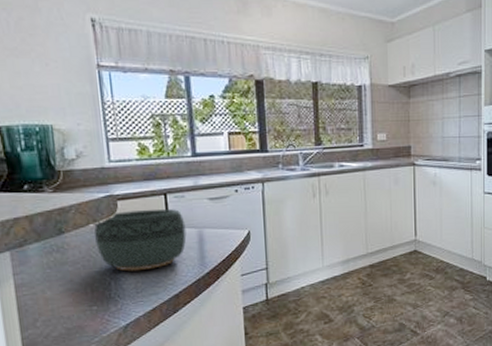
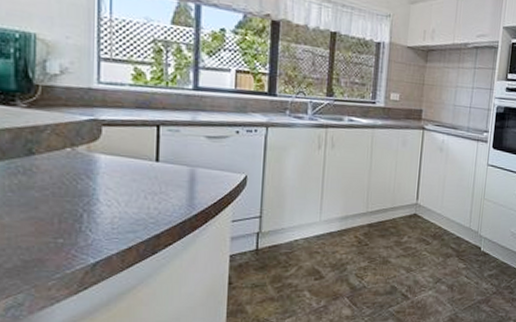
bowl: present [94,209,187,272] -> none [71,138,177,205]

